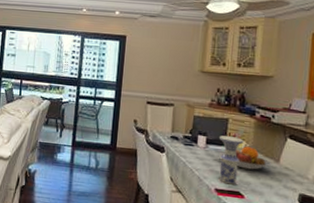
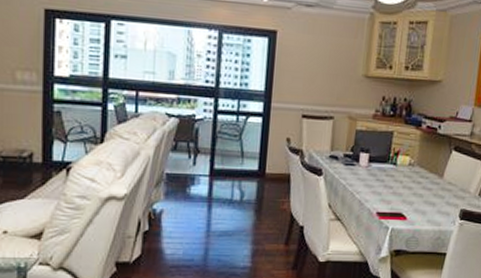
vase: present [218,135,244,185] -> none [381,151,409,206]
fruit bowl: present [219,146,272,170] -> none [383,161,436,188]

